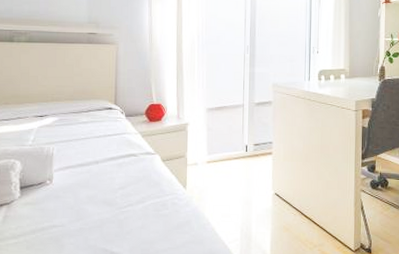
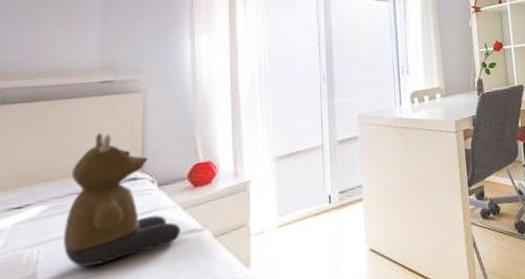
bear: none [67,71,140,165] -> present [62,133,180,268]

